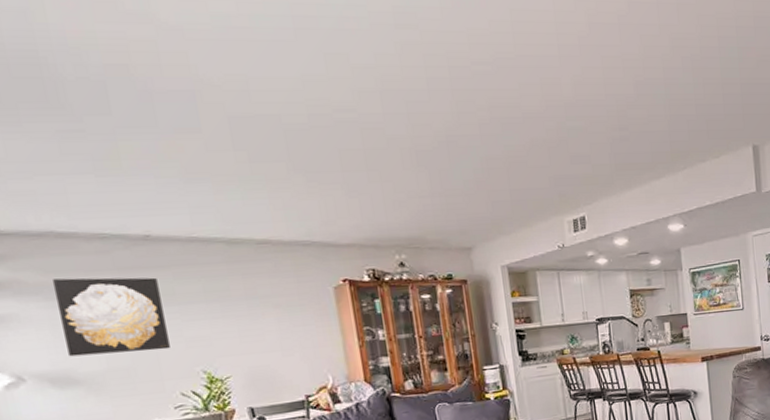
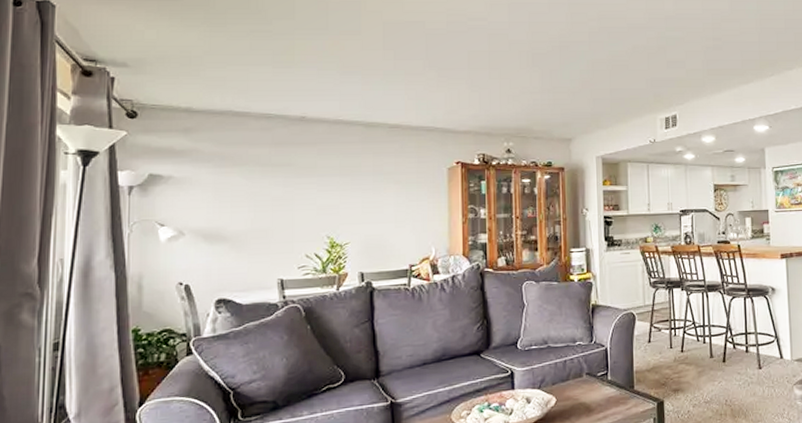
wall art: present [51,277,170,357] -> none [222,149,304,216]

